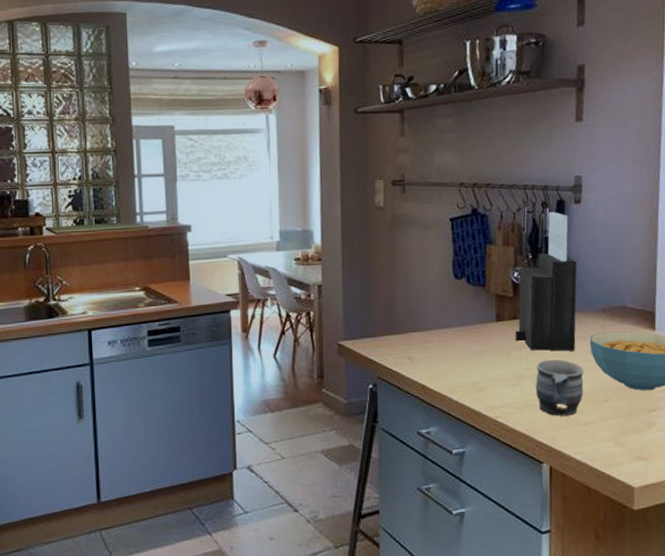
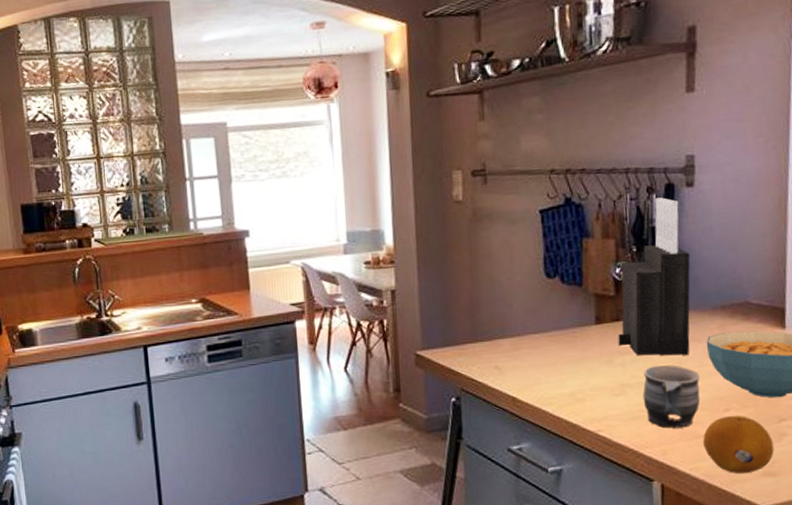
fruit: none [586,406,645,457] -> present [703,416,774,473]

